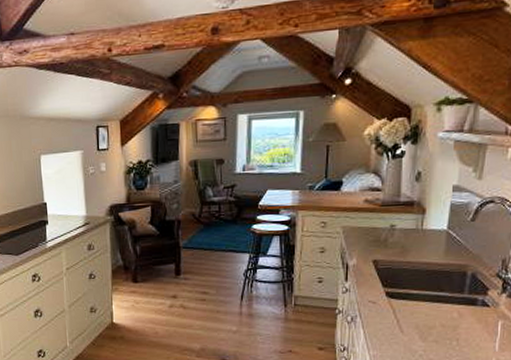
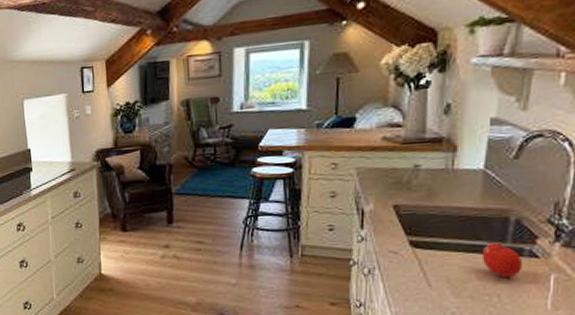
fruit: none [444,293,477,325] -> present [481,242,524,278]

